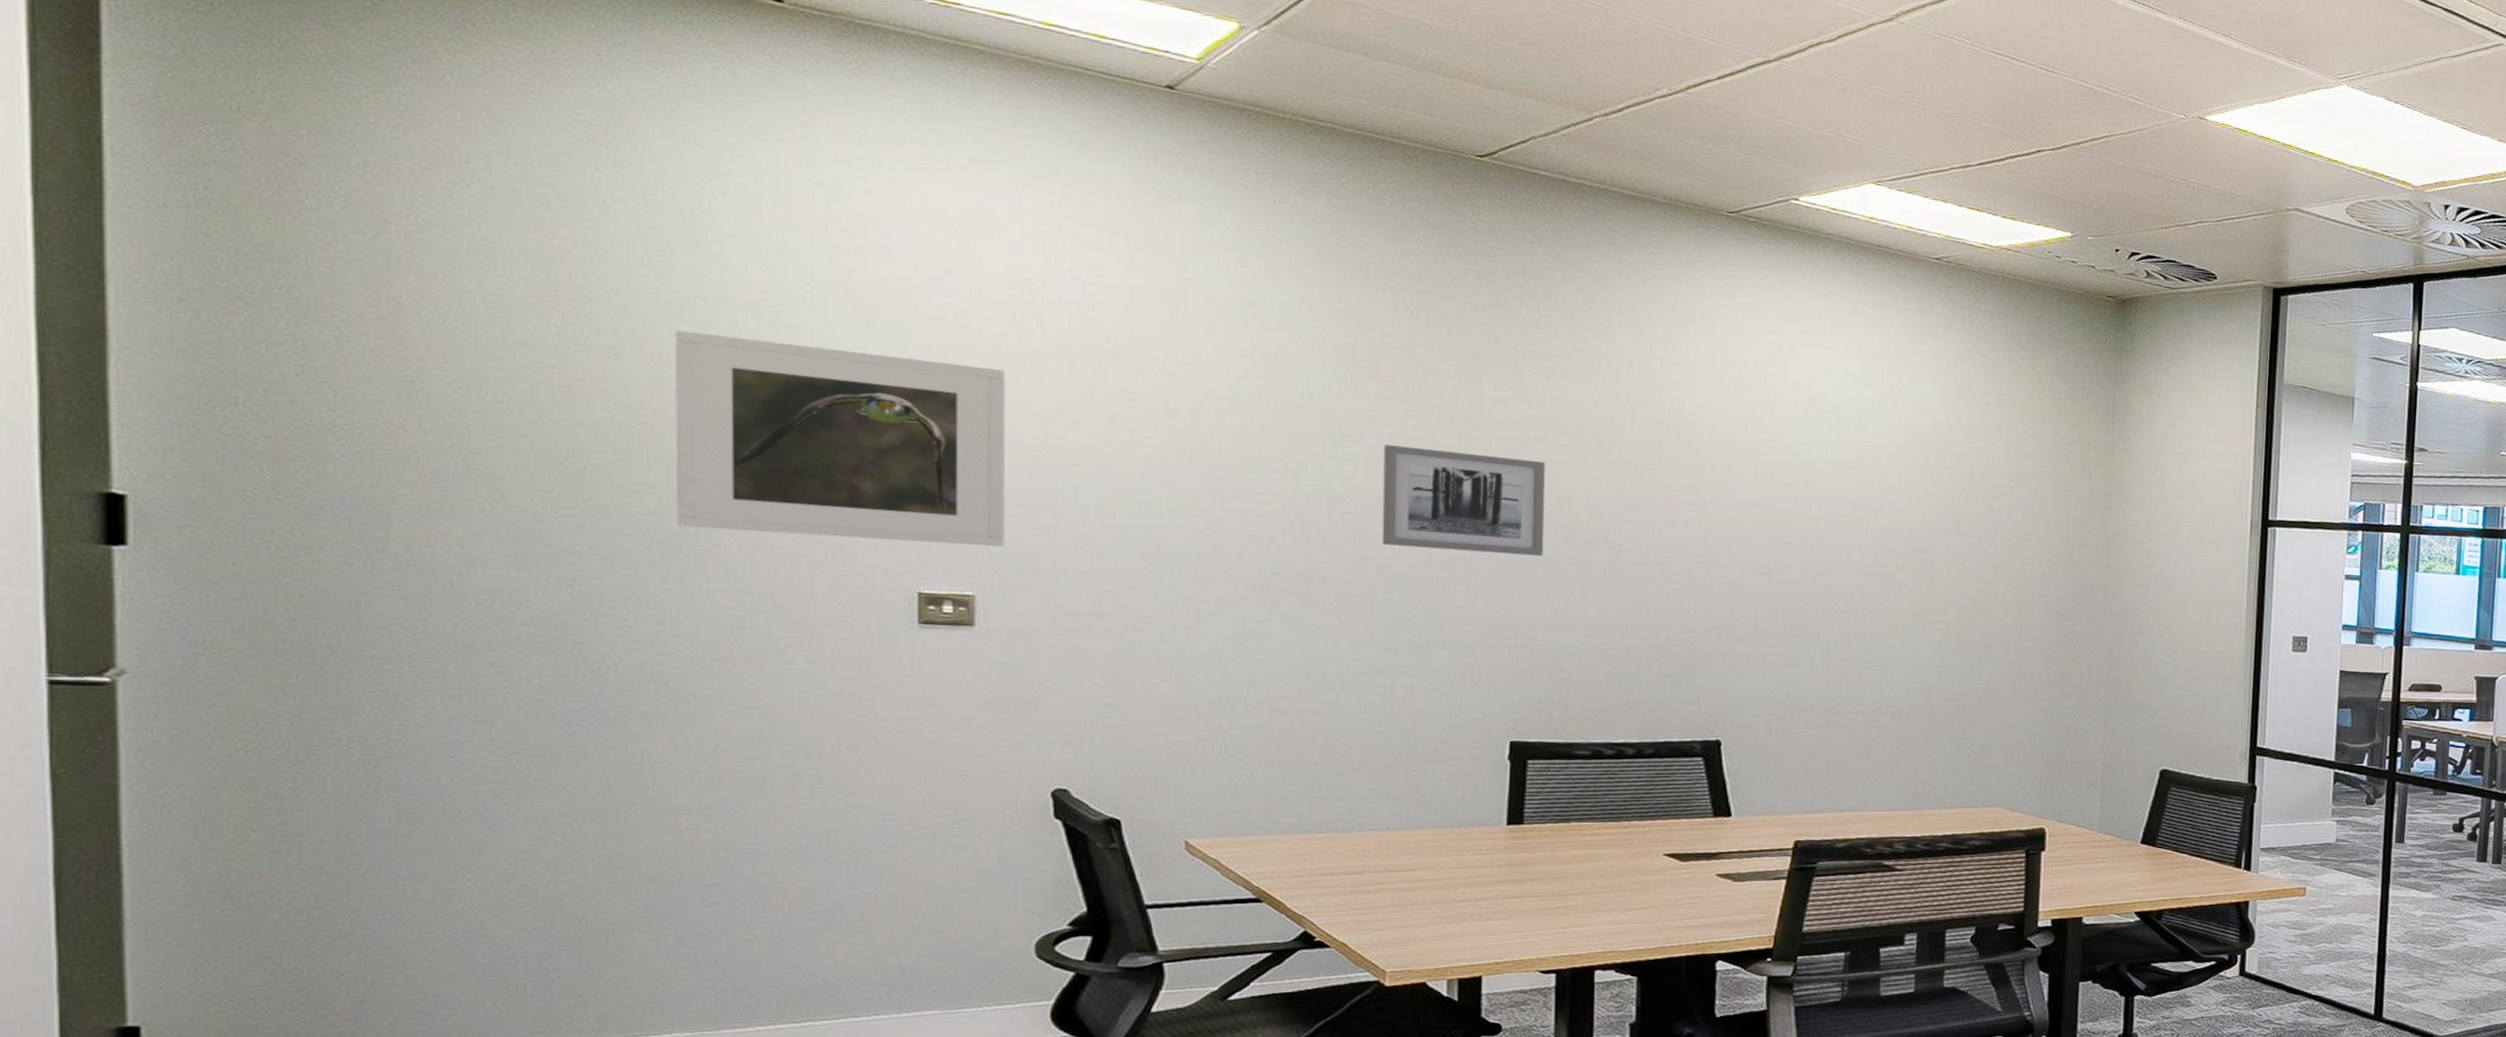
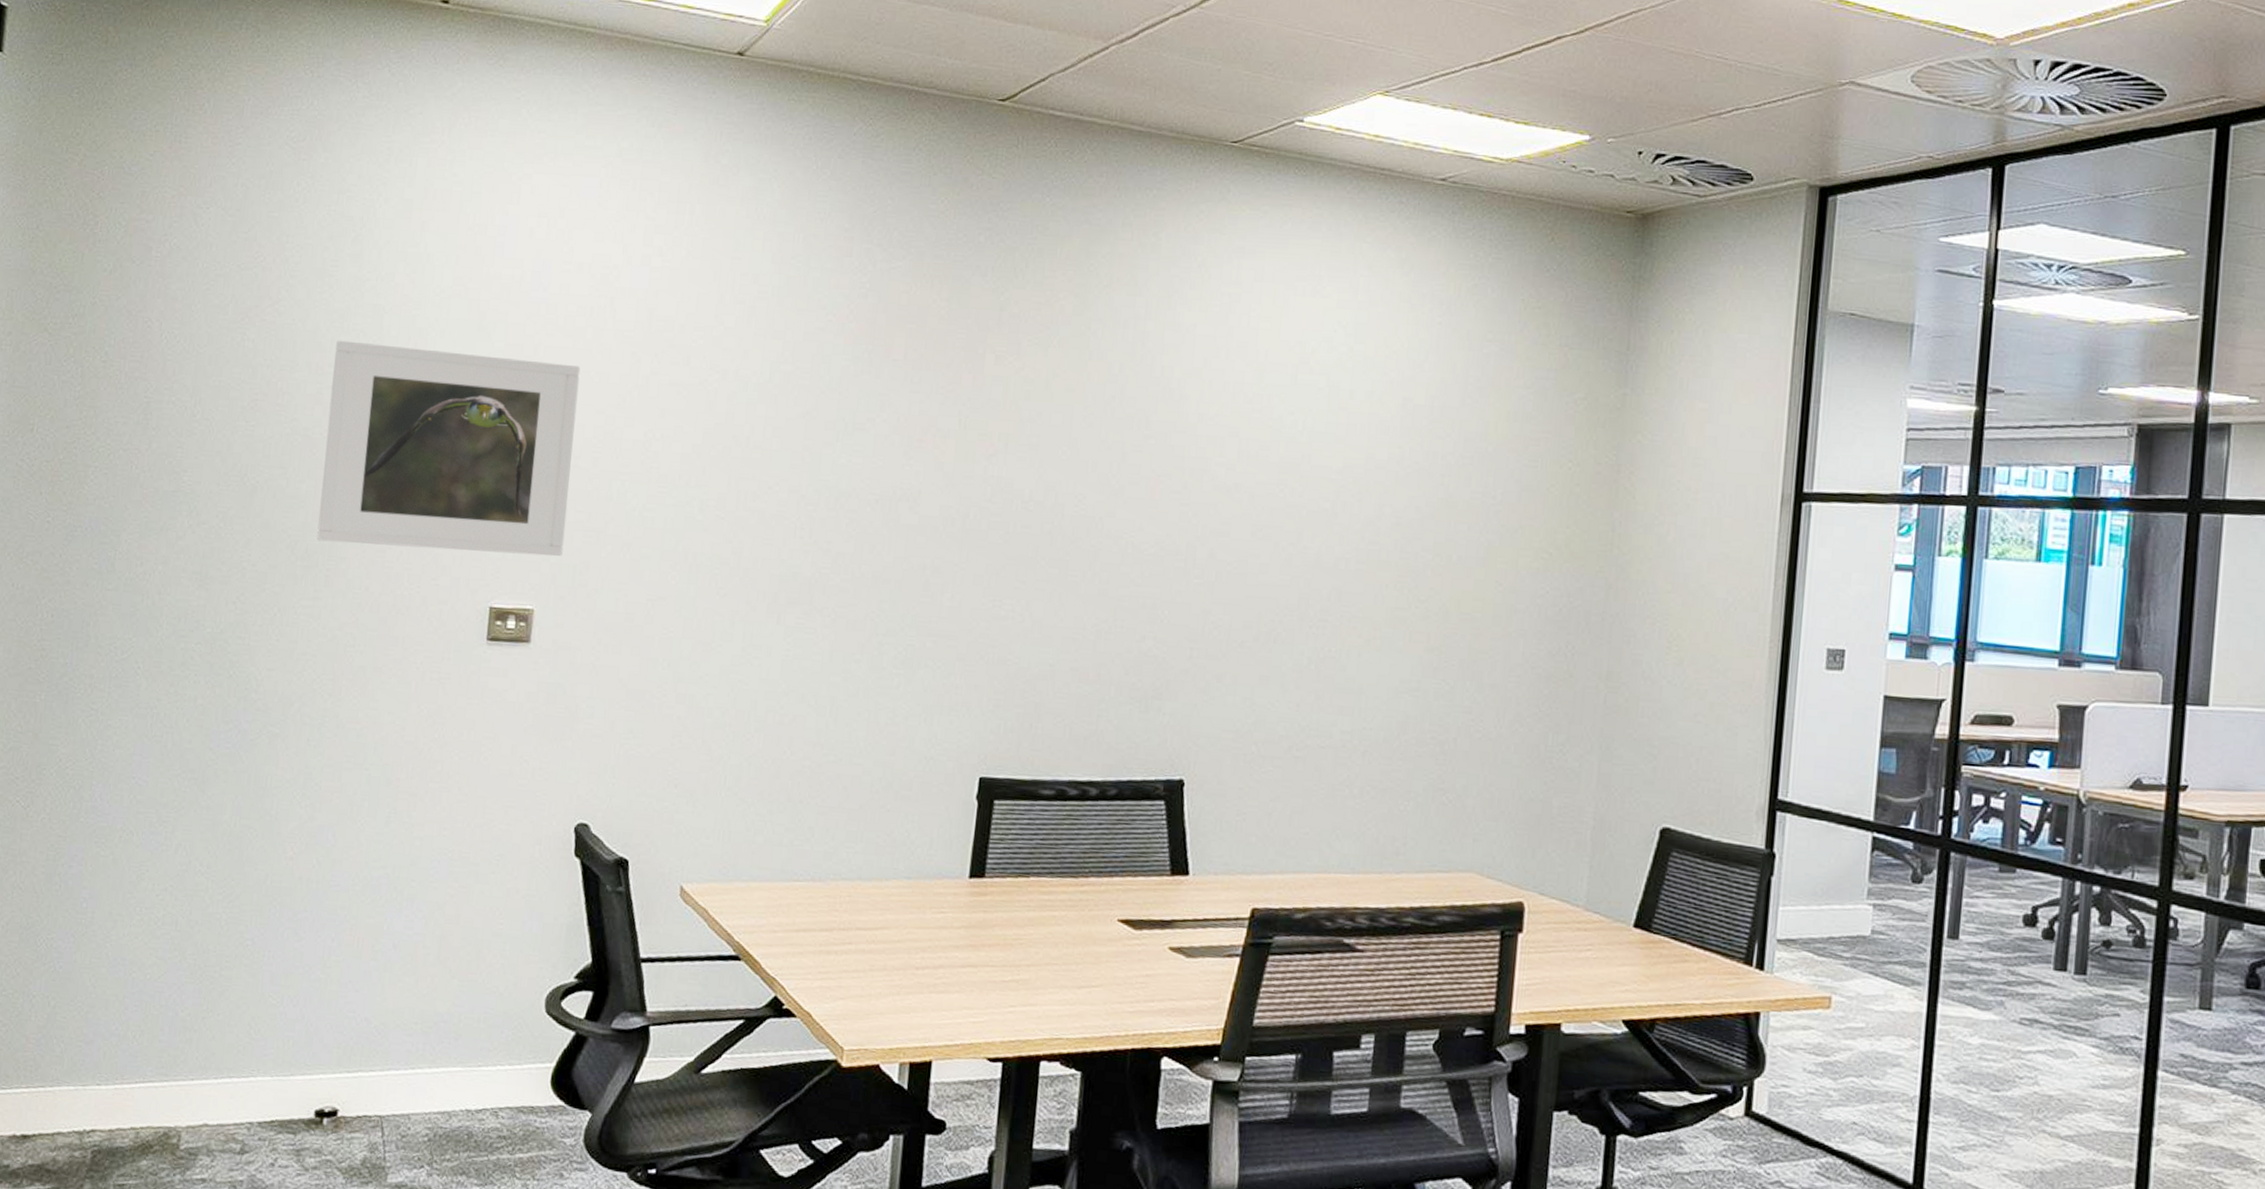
wall art: present [1381,444,1545,557] -> none [880,432,1036,558]

